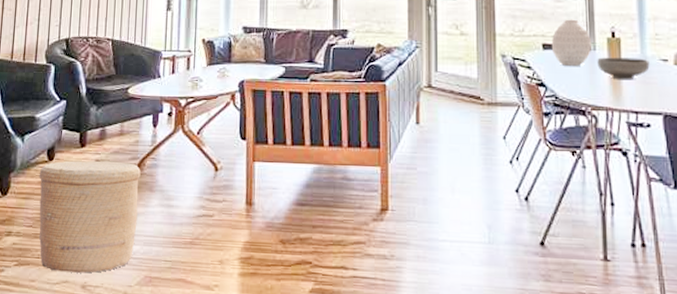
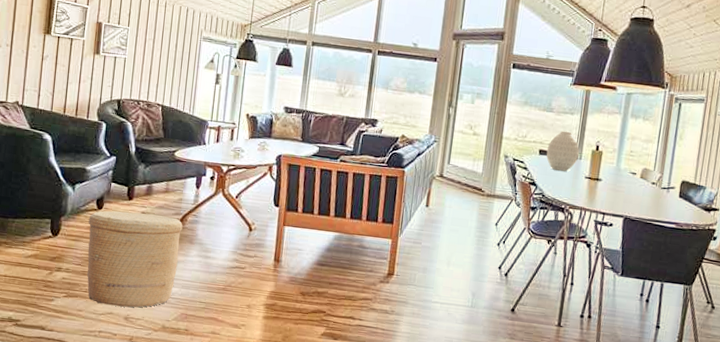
bowl: present [597,57,650,80] -> none [580,166,622,187]

